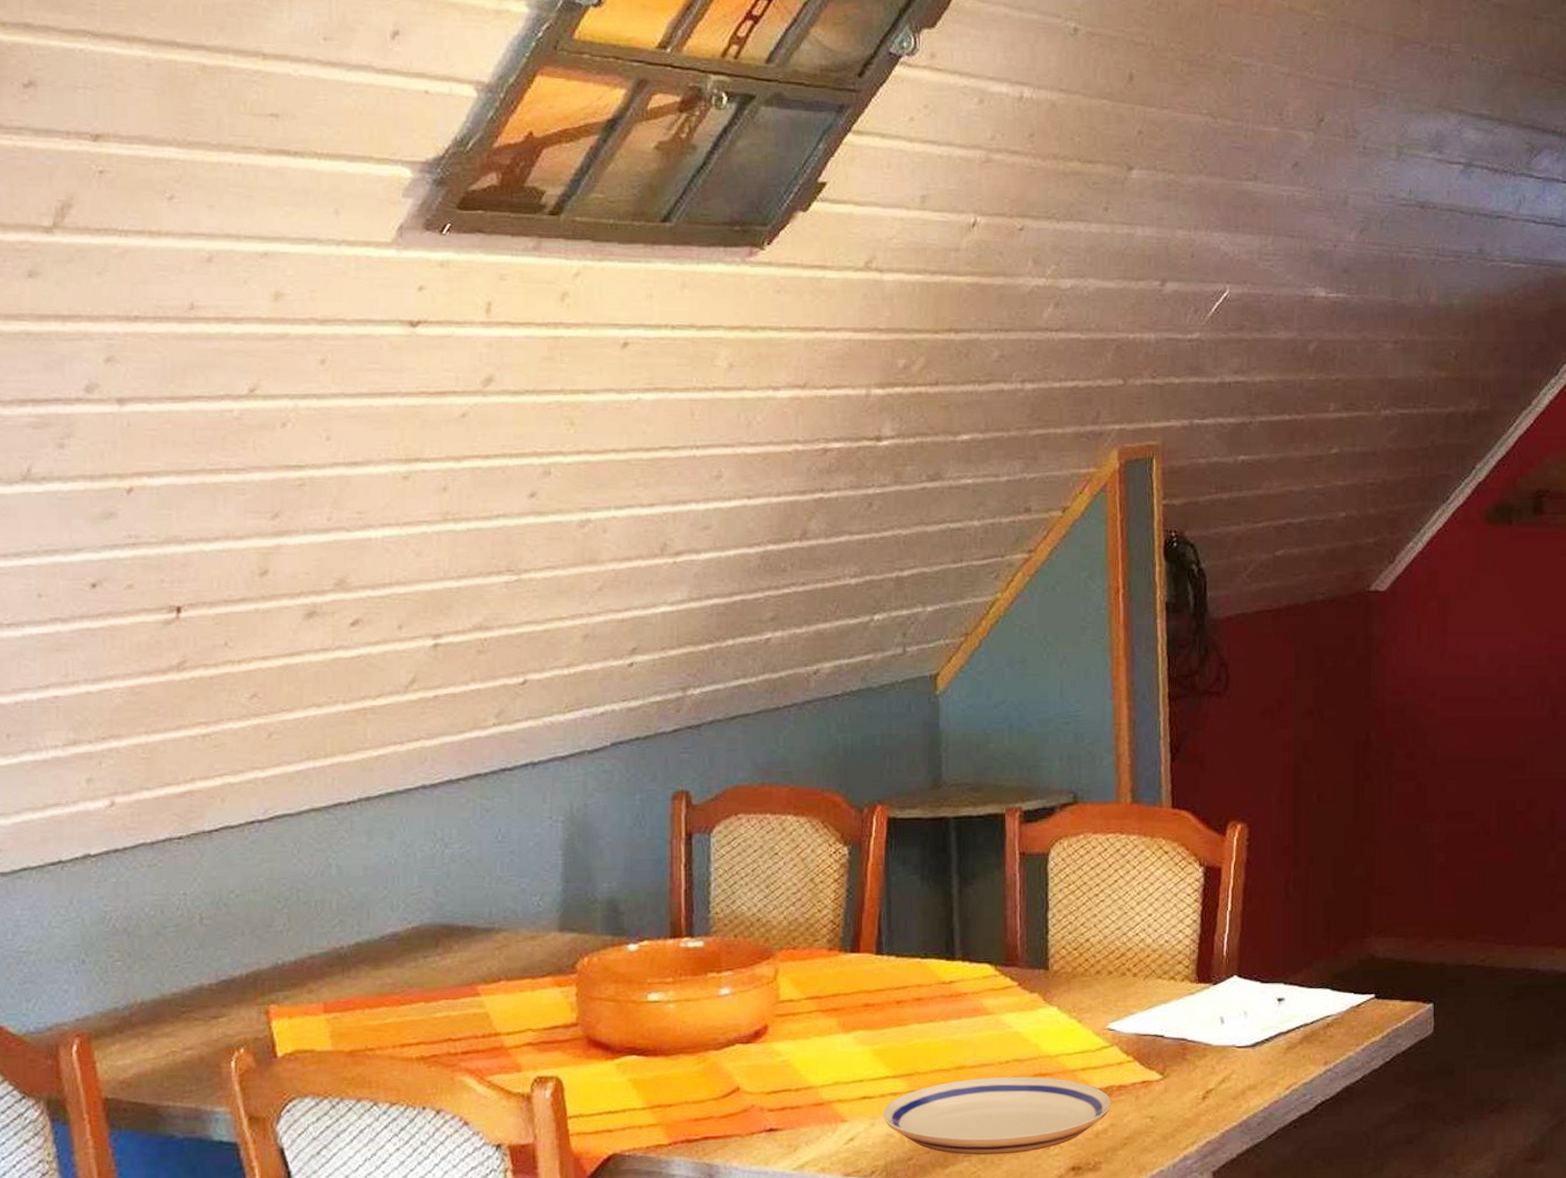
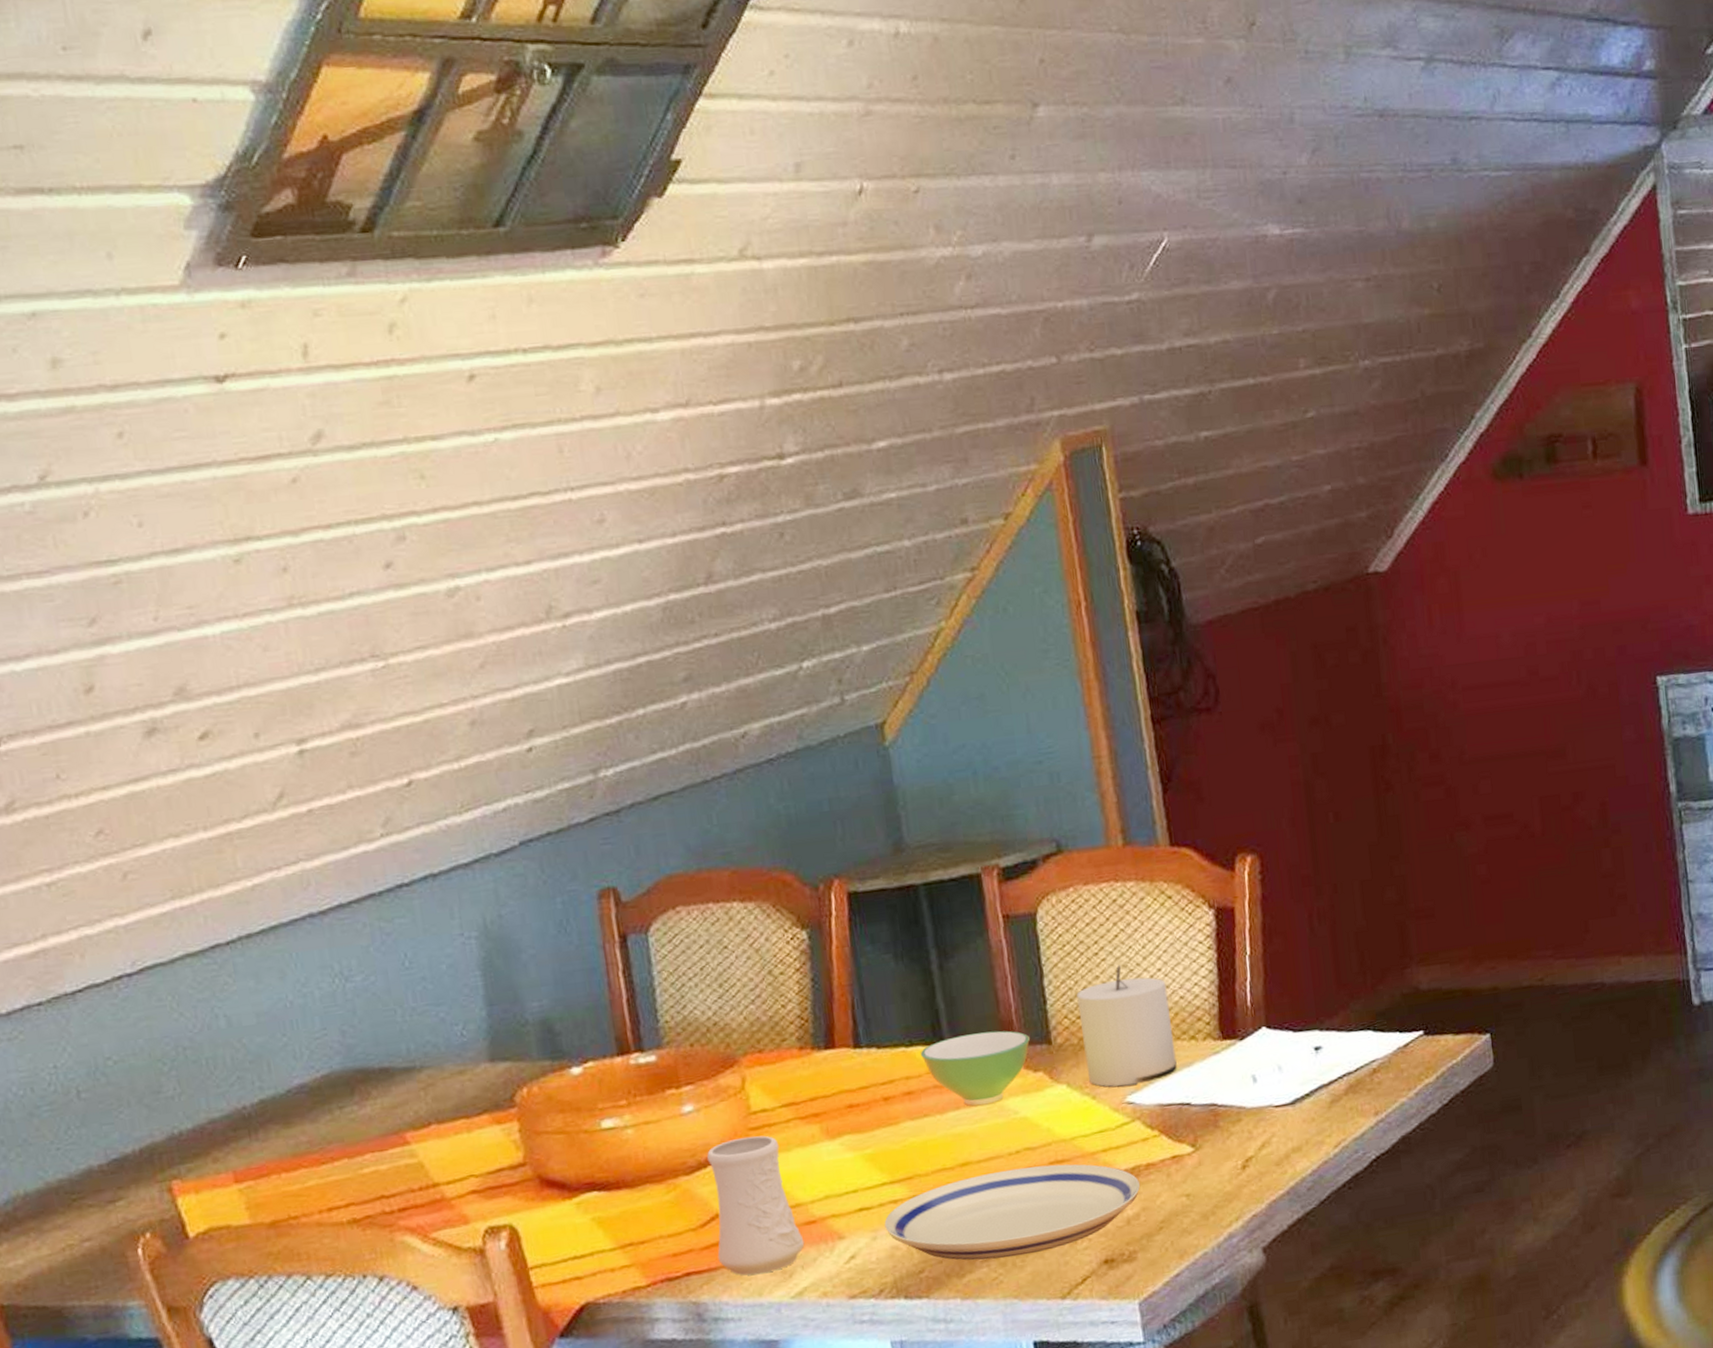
cup: none [733,1022,811,1145] -> present [707,1135,805,1276]
bowl: none [933,953,1031,1018] -> present [920,1030,1031,1107]
candle: none [1075,907,1156,1014] -> present [1076,965,1177,1087]

